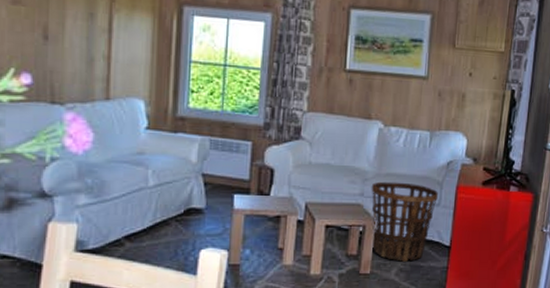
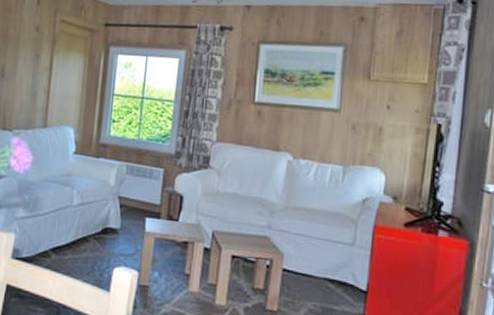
basket: present [371,181,438,262] -> none [279,214,352,303]

